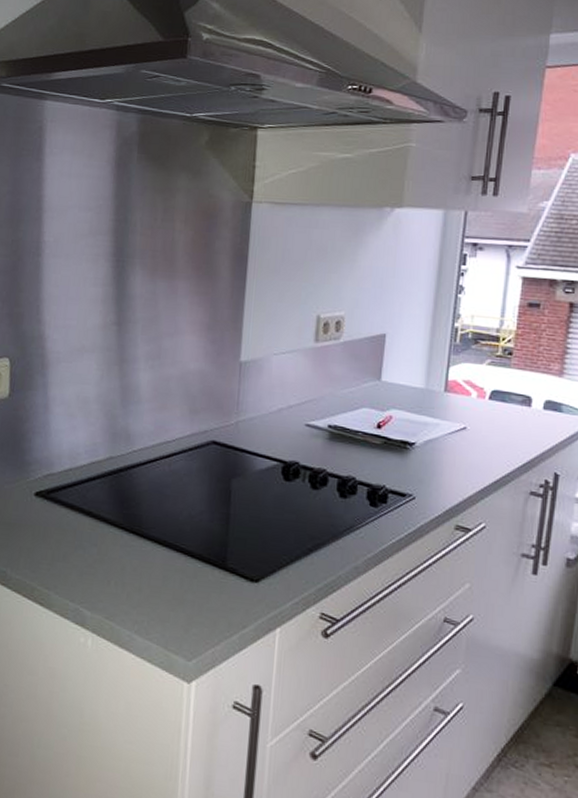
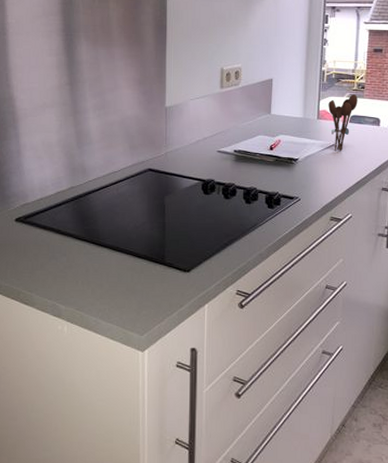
utensil holder: none [460,361,502,438] -> present [328,94,358,152]

